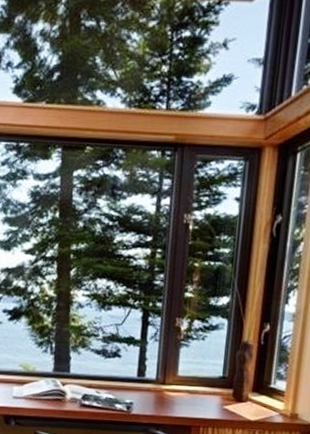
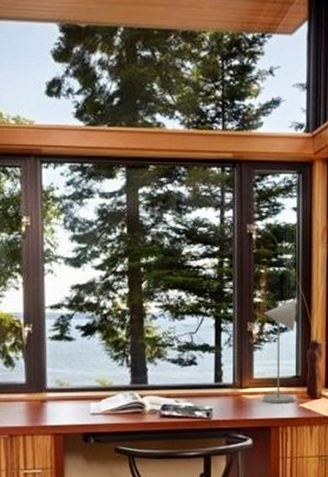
desk lamp: none [186,296,230,404] -> present [263,299,296,404]

